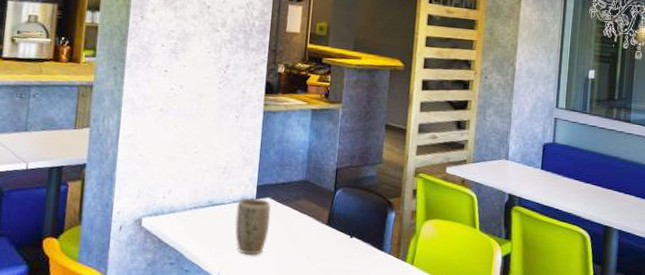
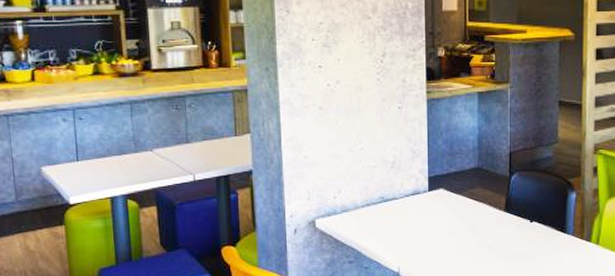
plant pot: present [235,198,271,255] -> none [410,190,446,247]

